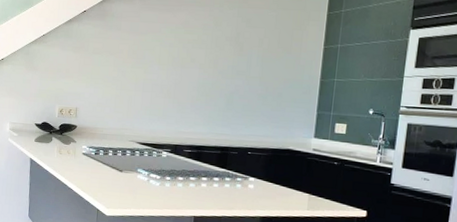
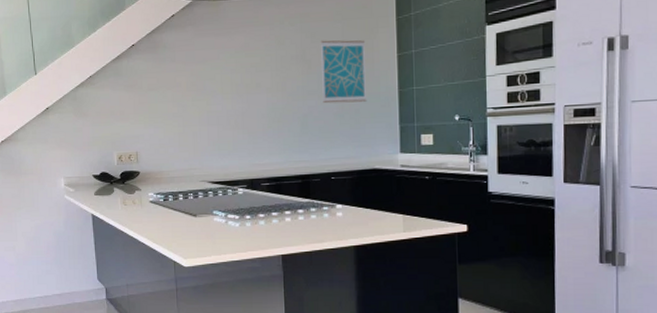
wall art: none [249,26,295,87] -> present [320,40,367,104]

